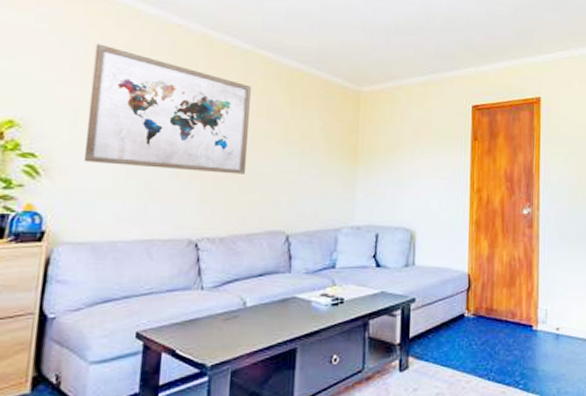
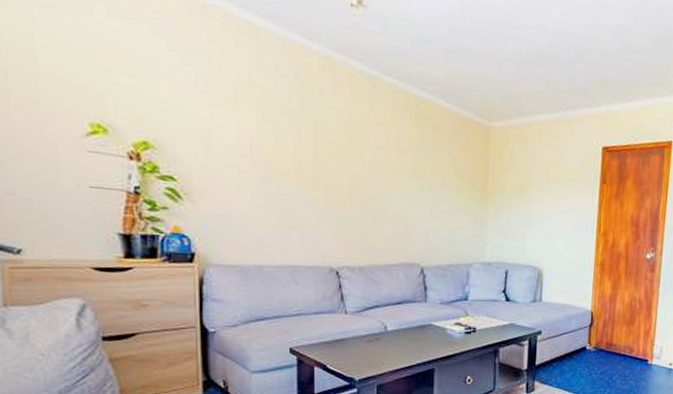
wall art: present [83,43,251,174] -> none [218,62,381,207]

